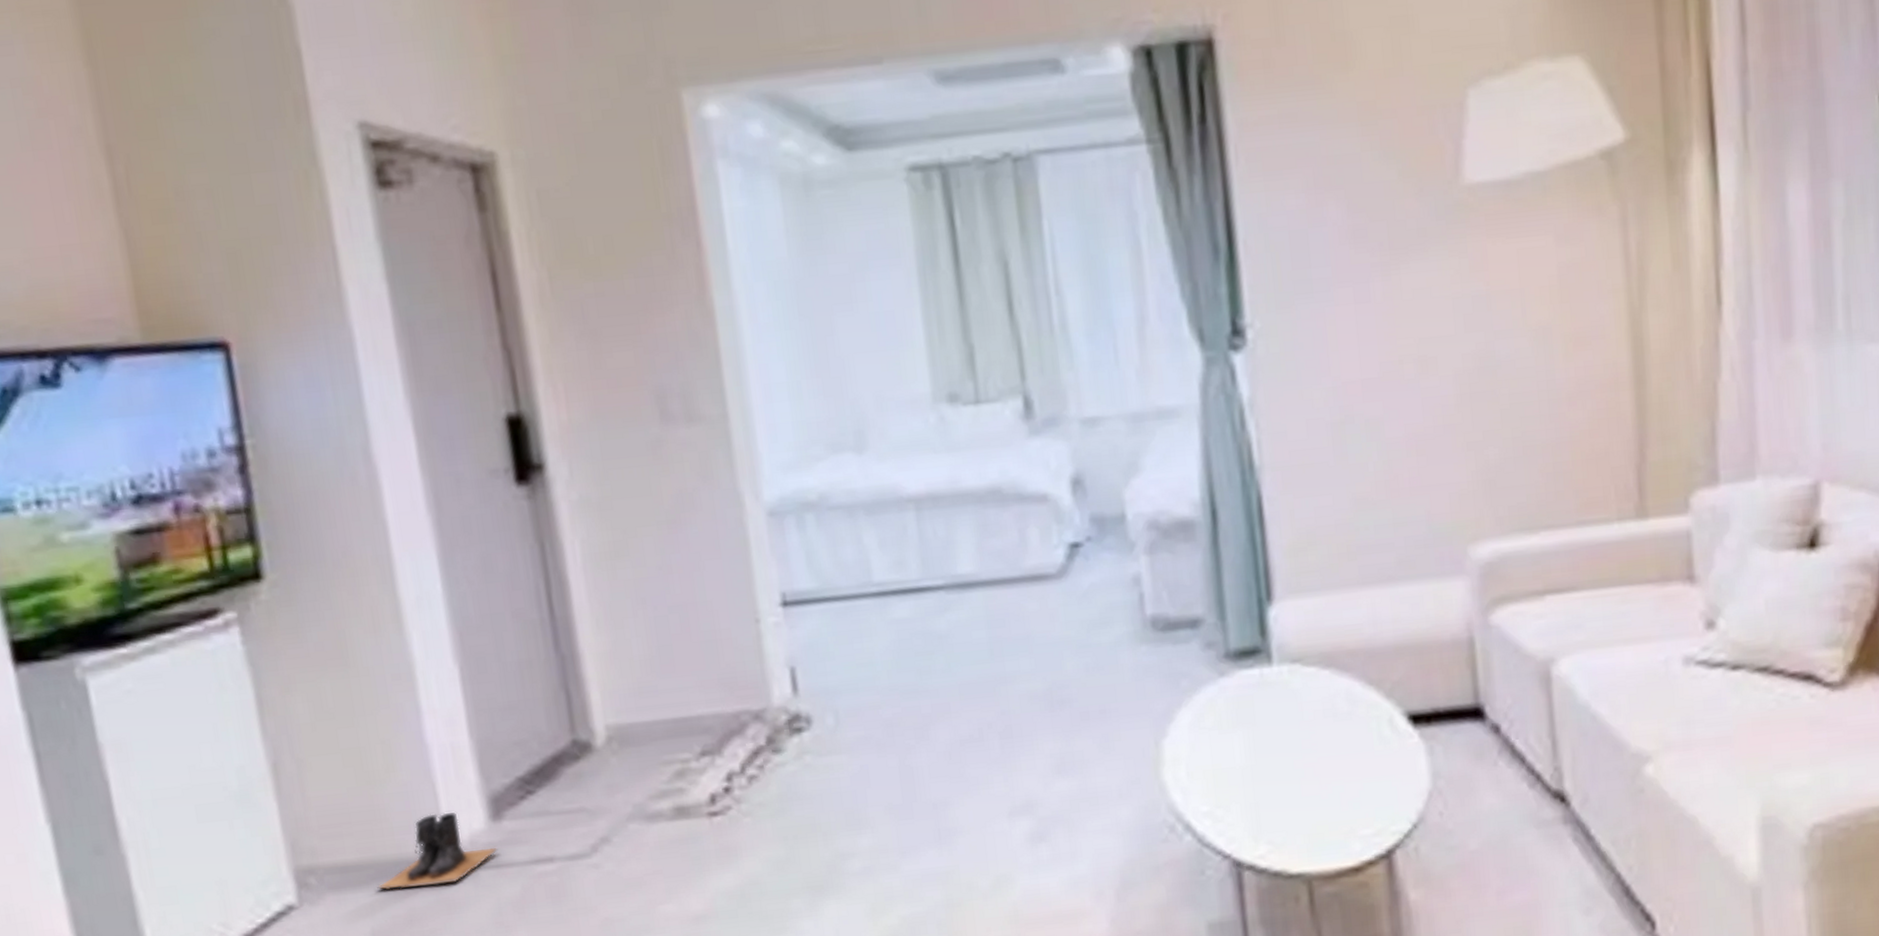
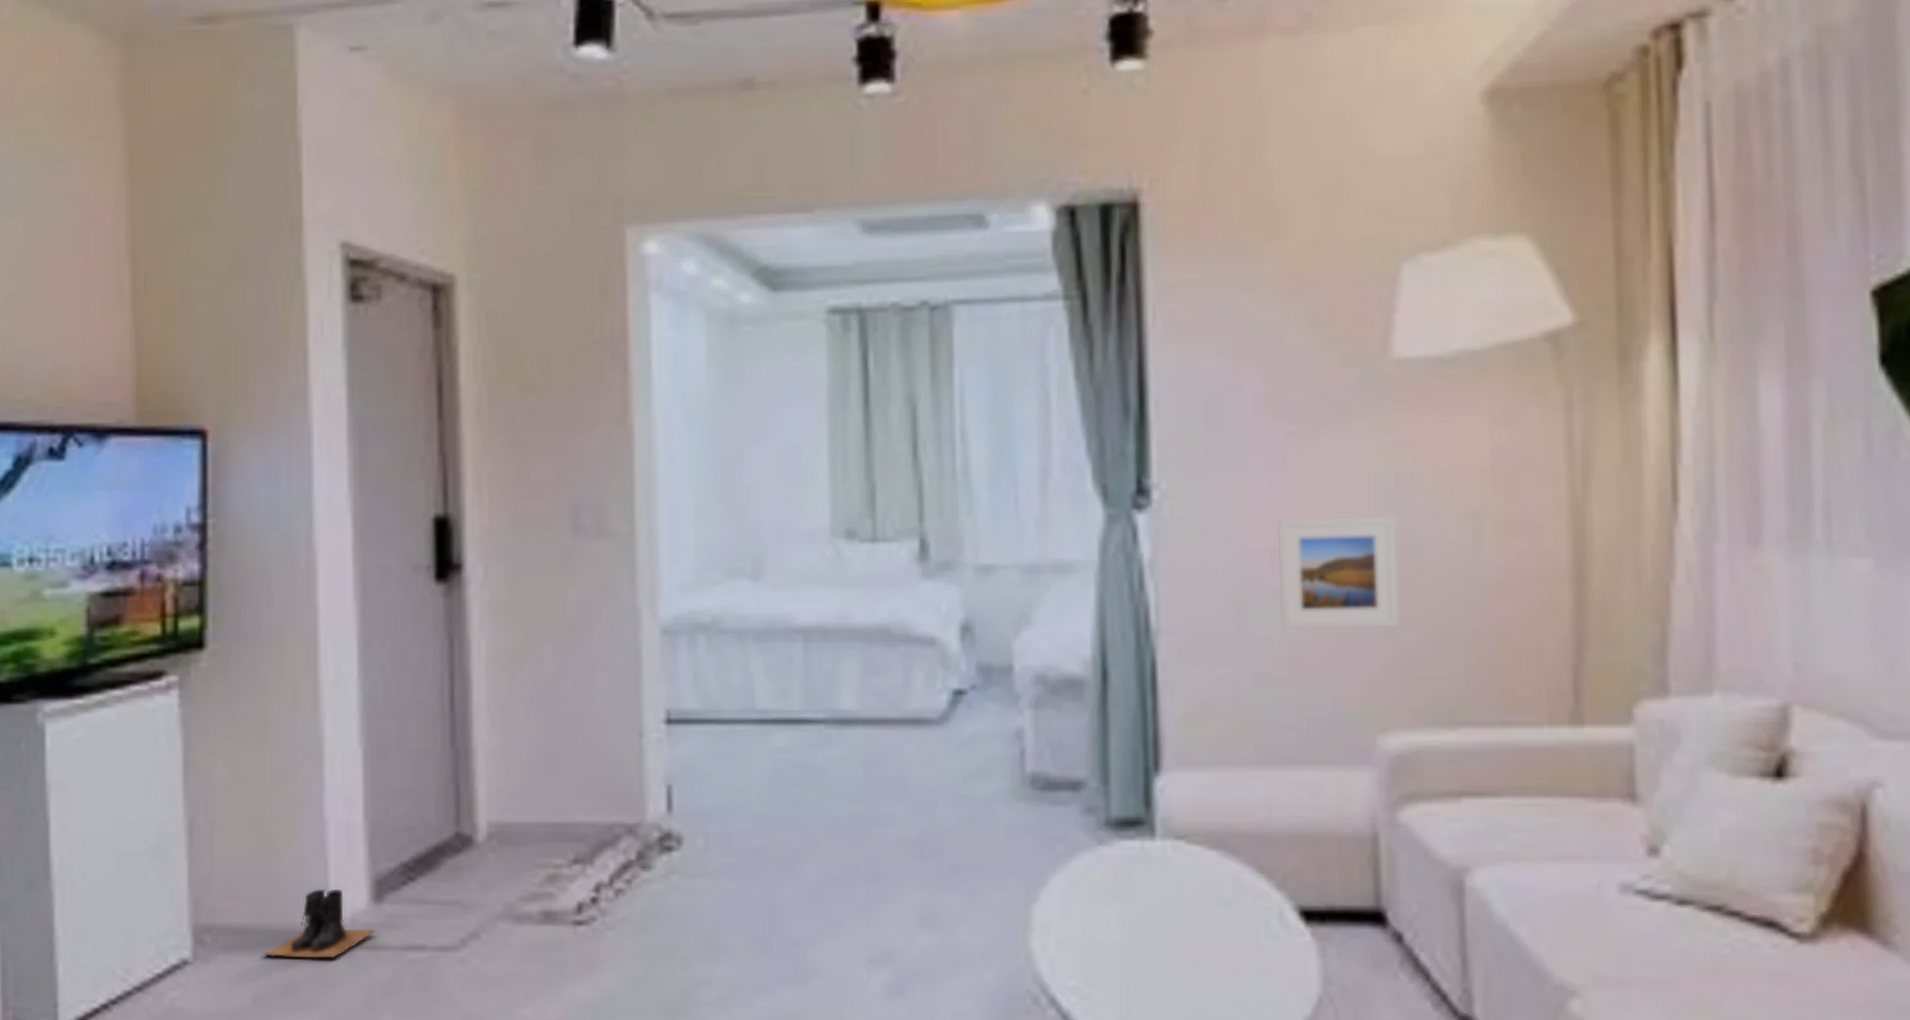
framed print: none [1366,337,1484,456] -> present [1277,515,1401,630]

